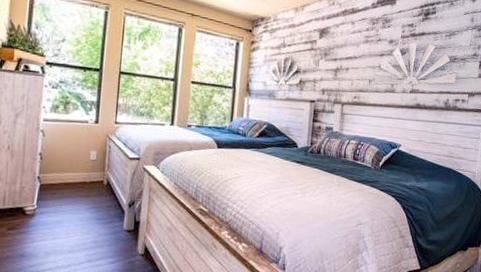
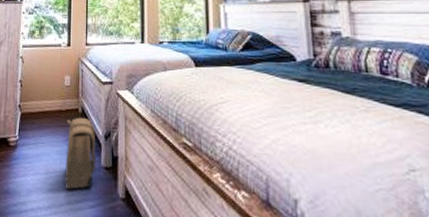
backpack: none [86,188,120,250] -> present [65,117,97,190]

